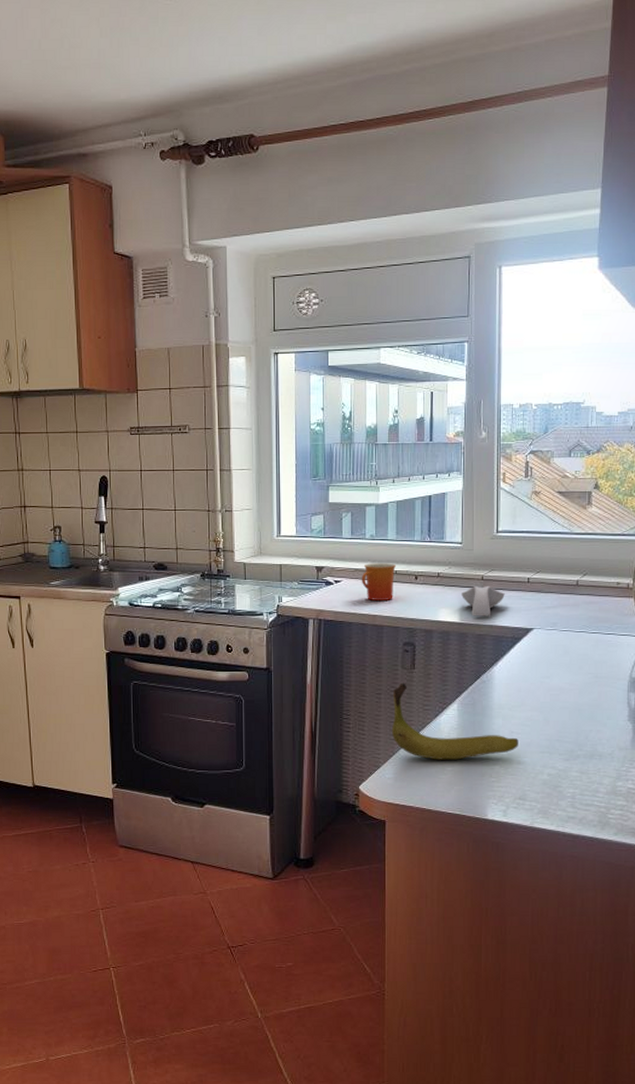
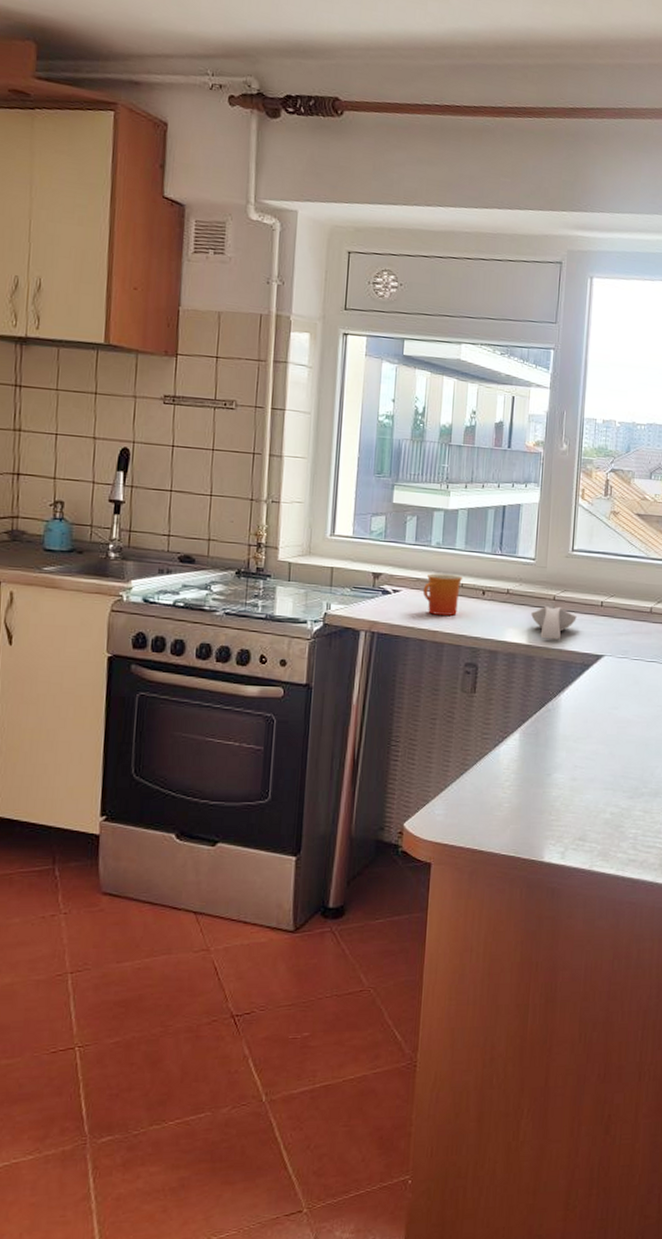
banana: present [391,681,518,760] -> none [444,706,582,795]

